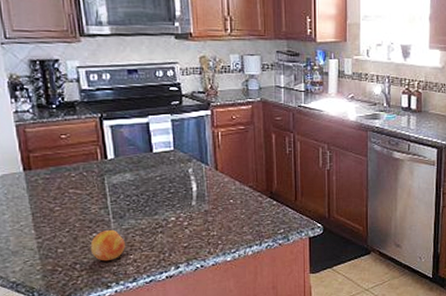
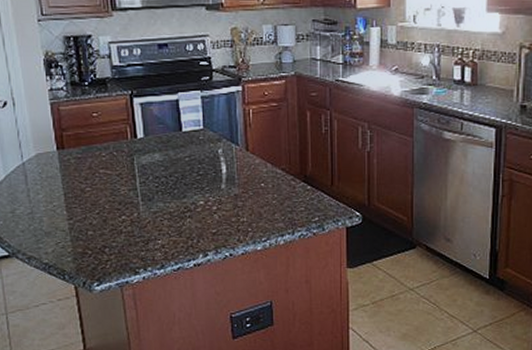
fruit: present [90,229,125,262] -> none [119,212,153,246]

